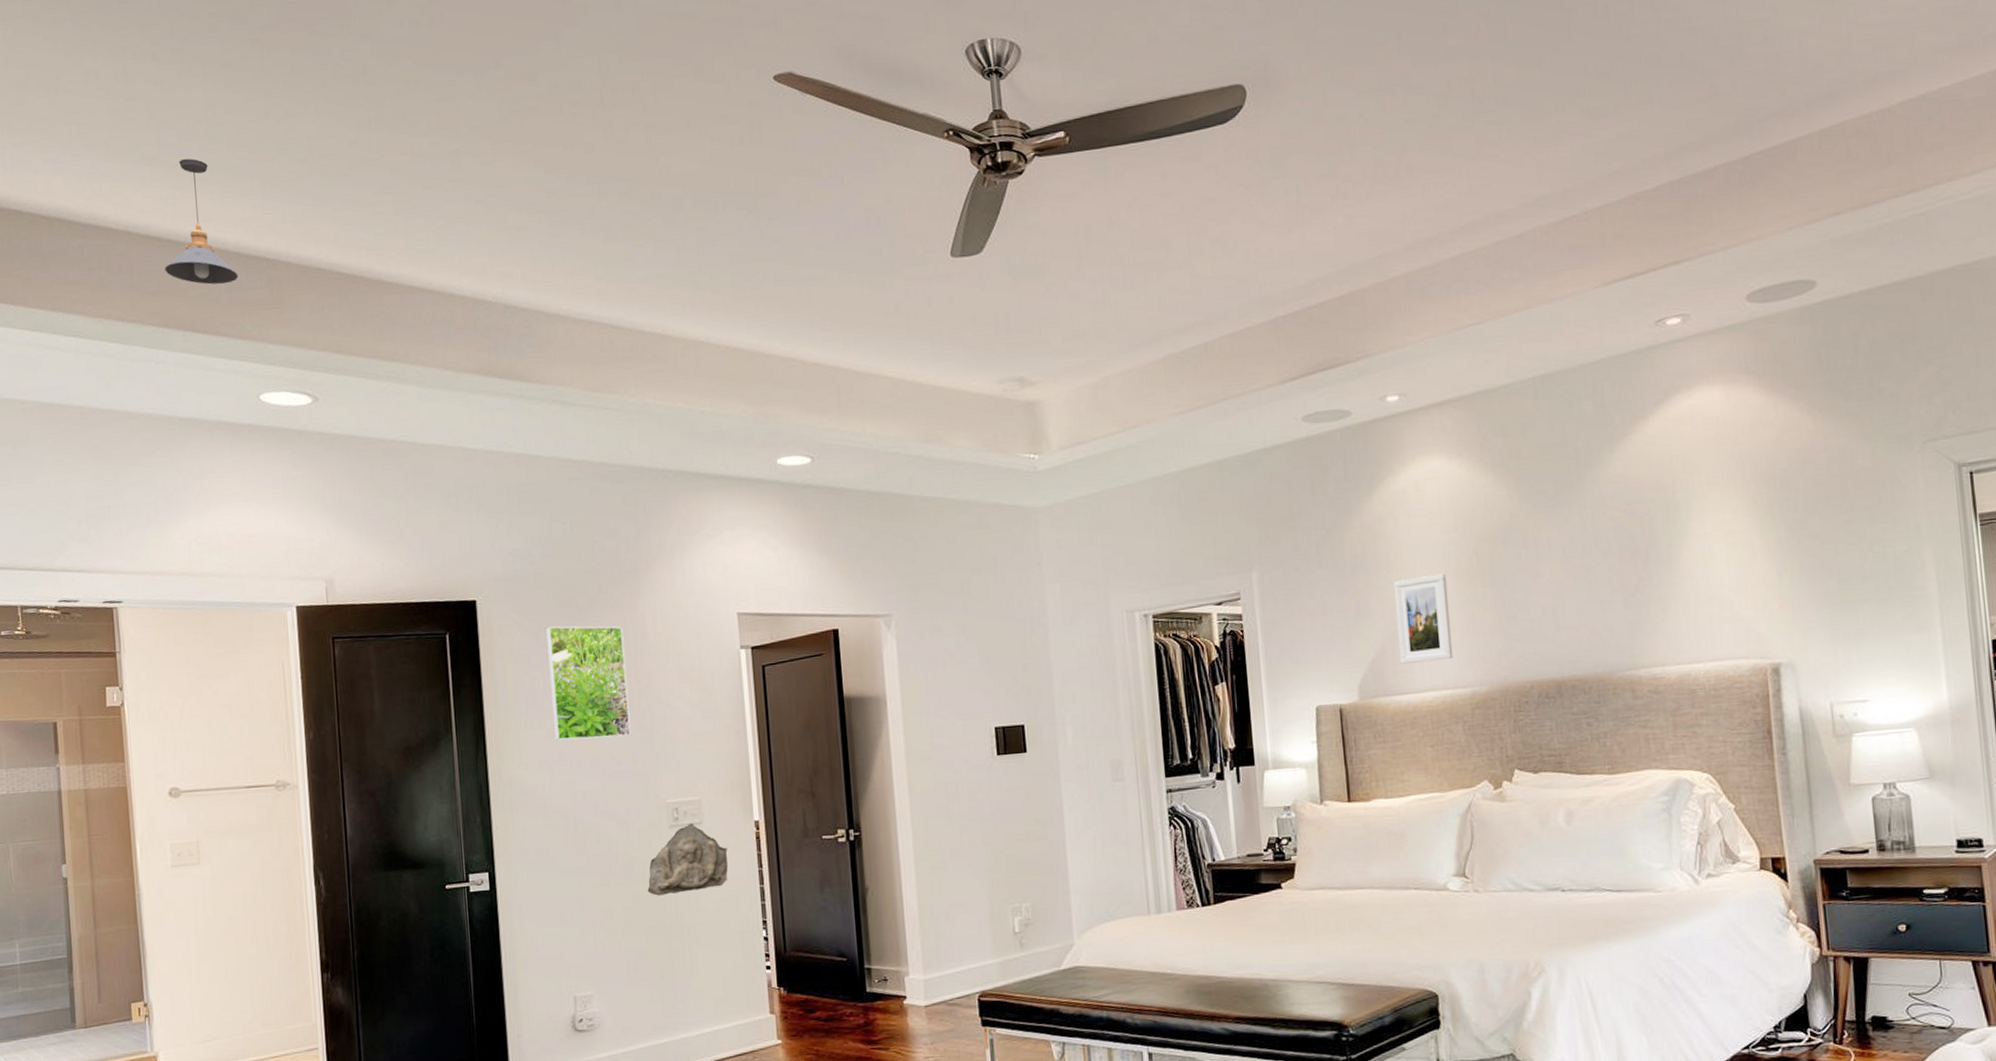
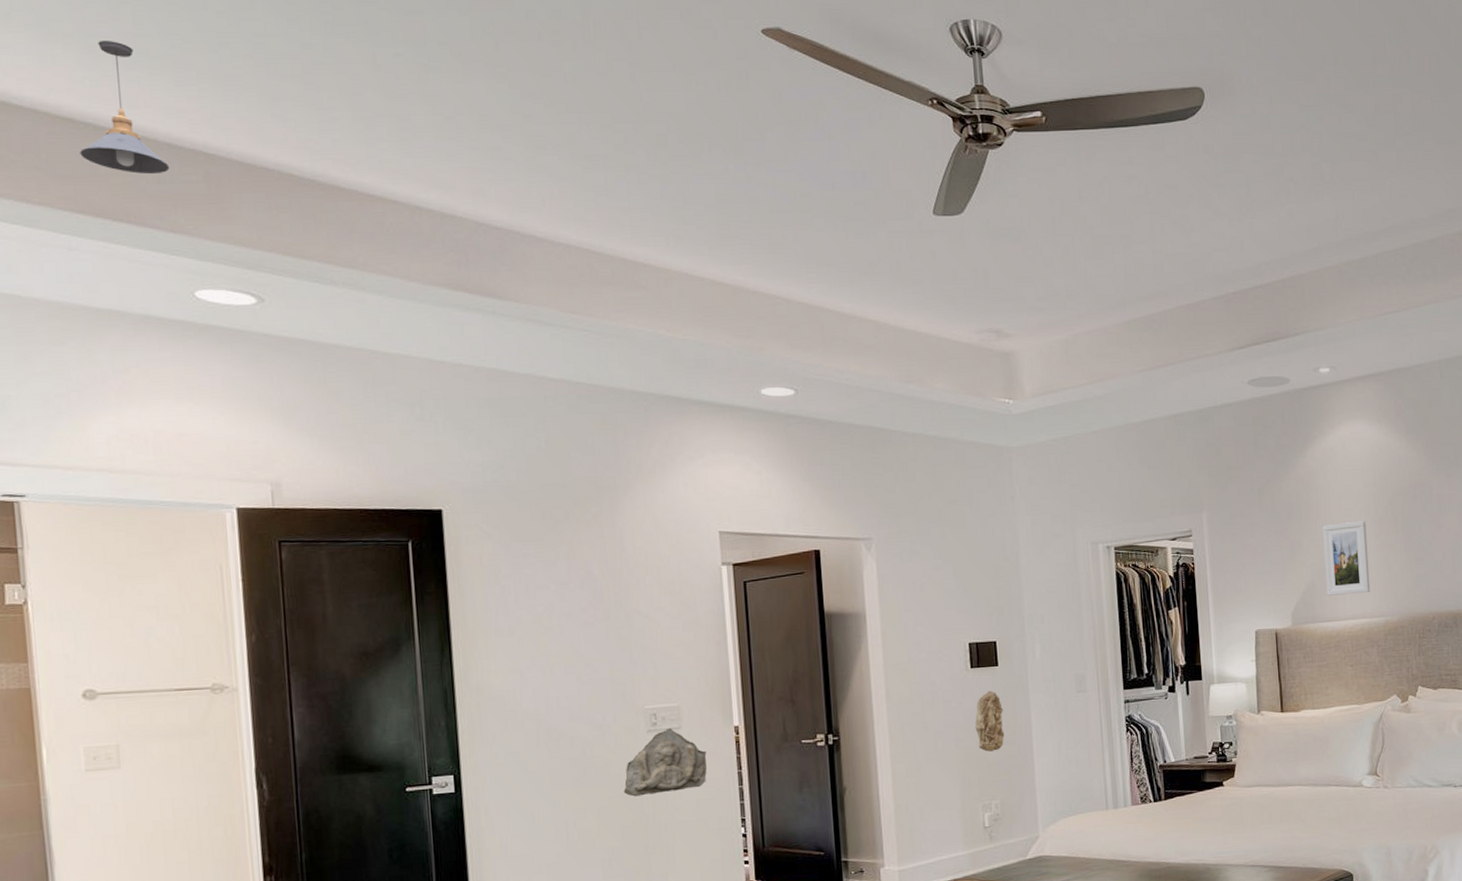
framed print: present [545,626,631,741] -> none [517,537,608,649]
sculptural relief: none [1002,780,1035,849] -> present [975,690,1005,752]

